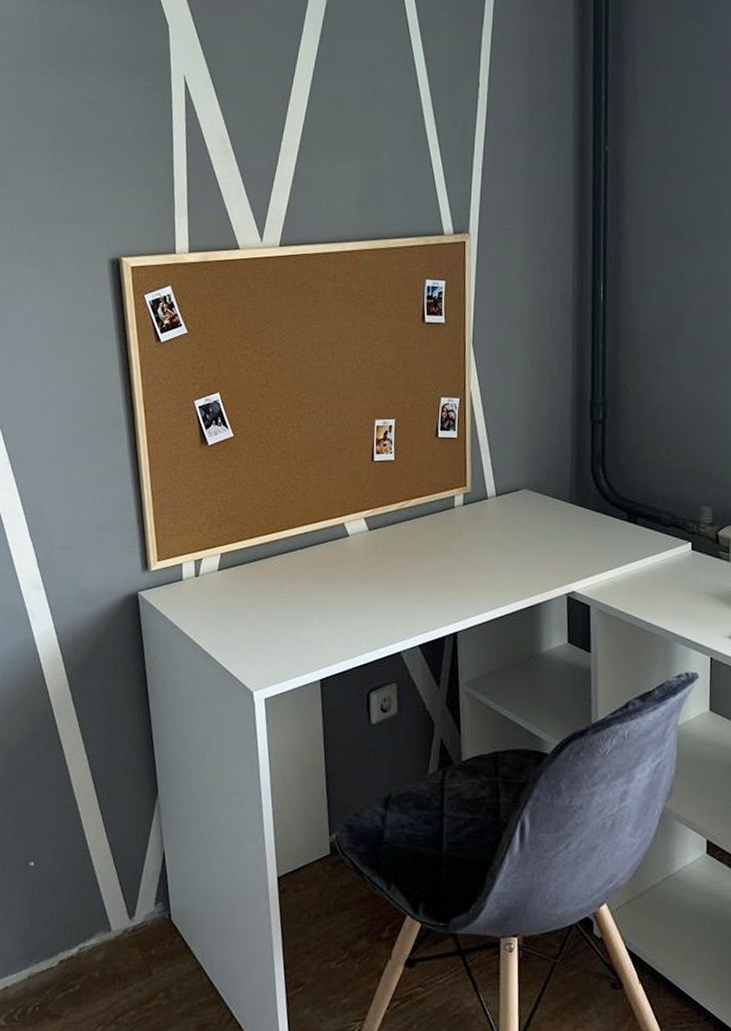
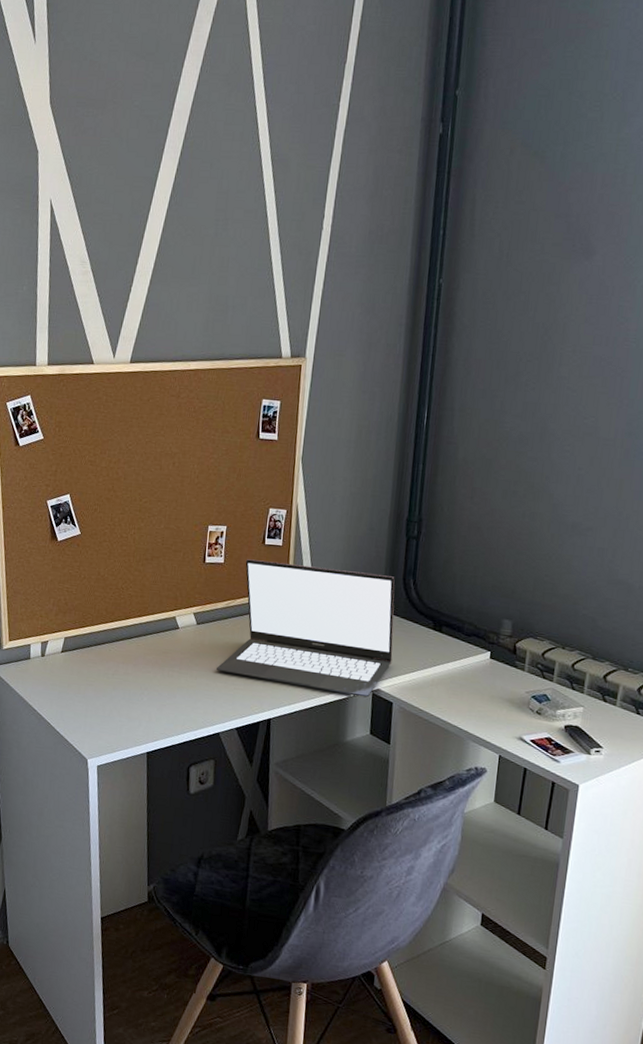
laptop: none [393,454,586,602] -> present [216,559,395,698]

